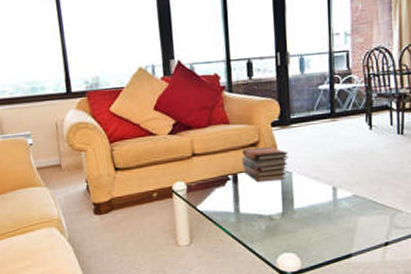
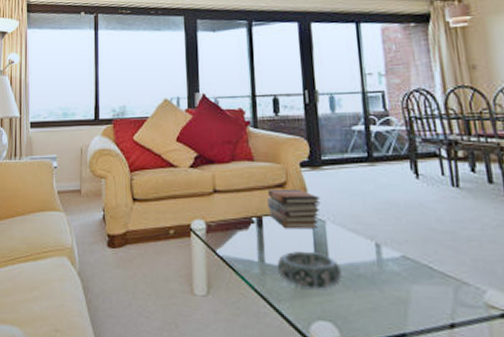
decorative bowl: none [250,199,304,229] -> present [277,252,342,289]

